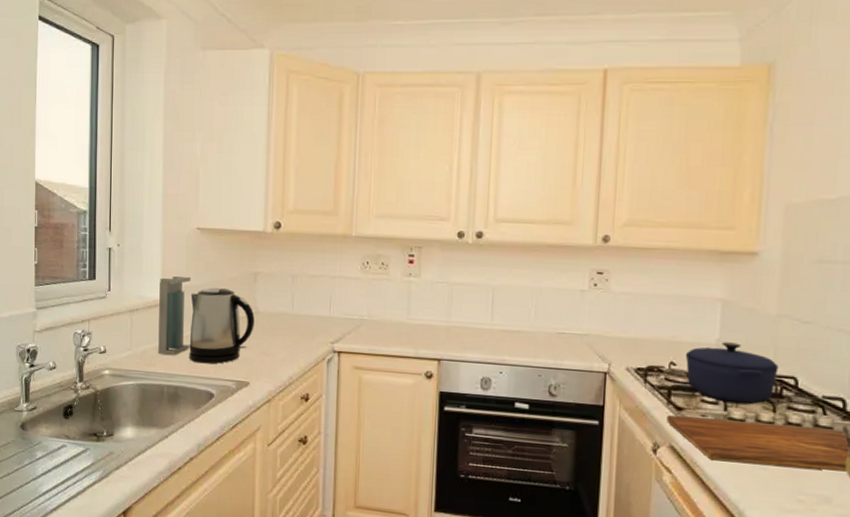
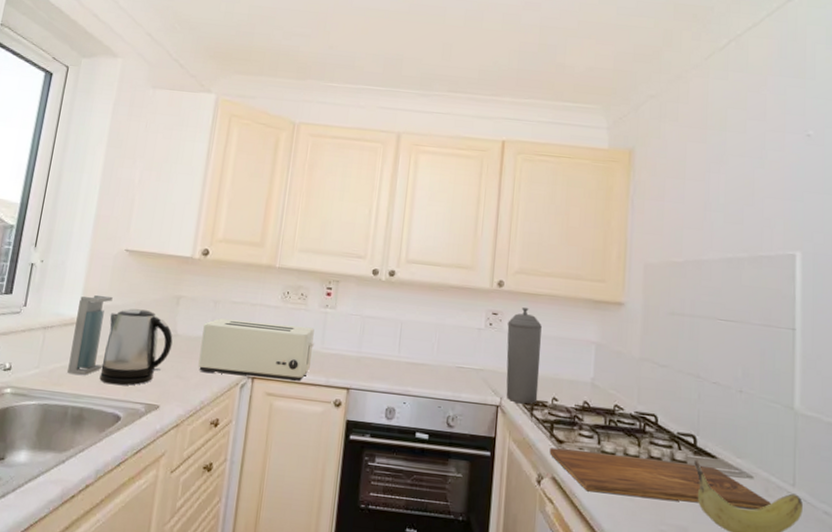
toaster: none [283,293,401,355] -> present [198,318,315,382]
canister: none [614,264,656,370] -> present [506,307,542,405]
cooking pot: present [685,342,779,405] -> none [565,381,642,439]

